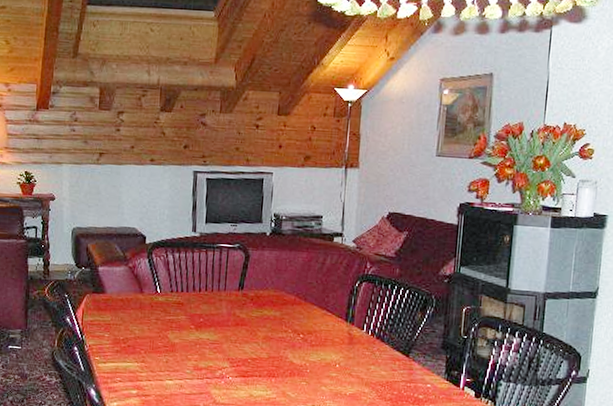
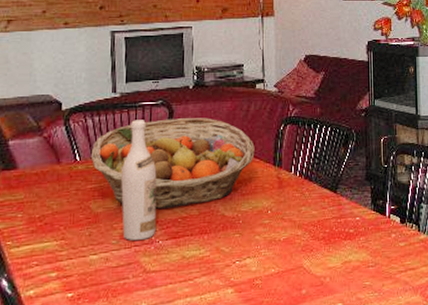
fruit basket: none [170,262,328,349] -> present [90,118,255,210]
wine bottle: none [196,260,231,374] -> present [121,120,157,241]

